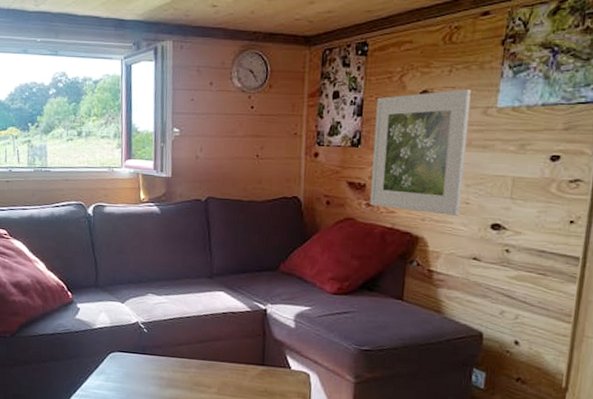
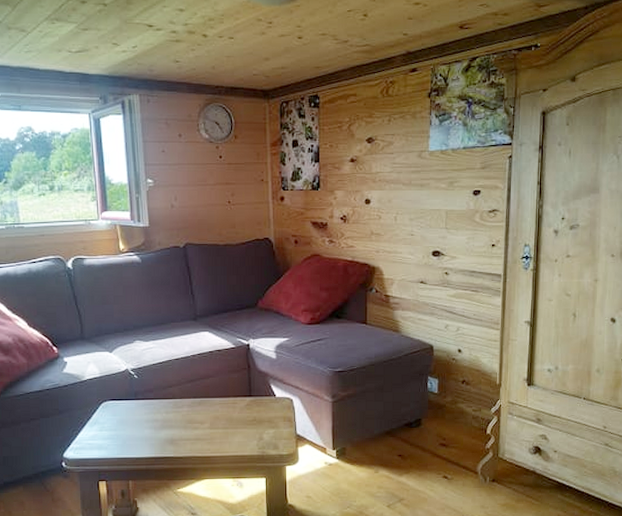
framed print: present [370,88,471,216] -> none [331,135,407,246]

